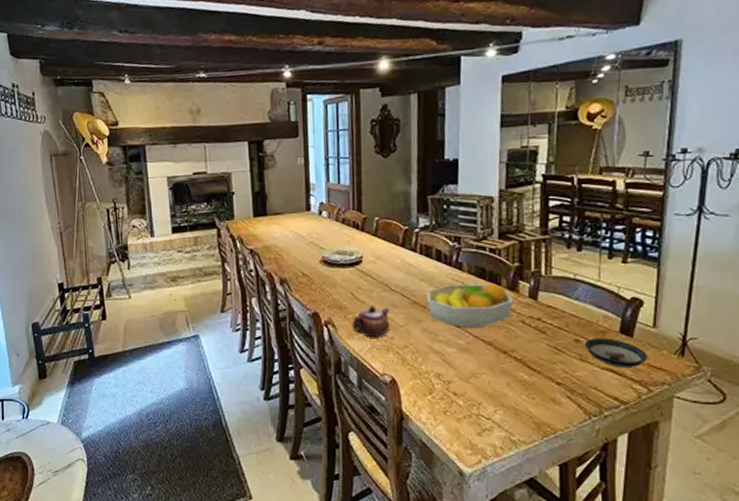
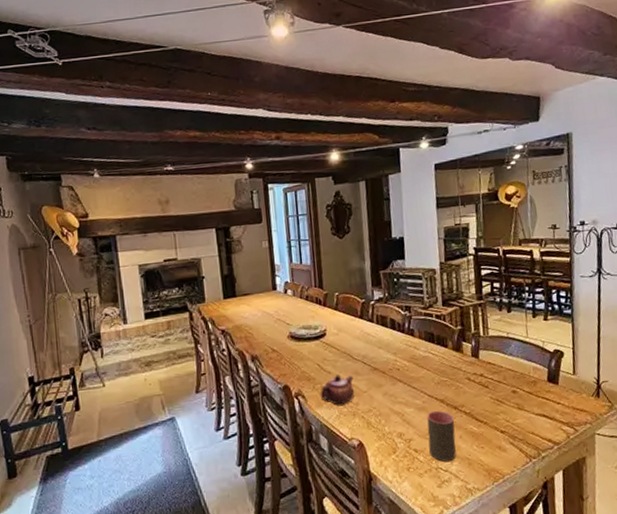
fruit bowl: present [427,282,514,328] -> none [385,345,459,389]
cup: none [470,353,503,409] -> present [427,410,456,462]
saucer: present [584,338,647,367] -> none [520,387,572,413]

